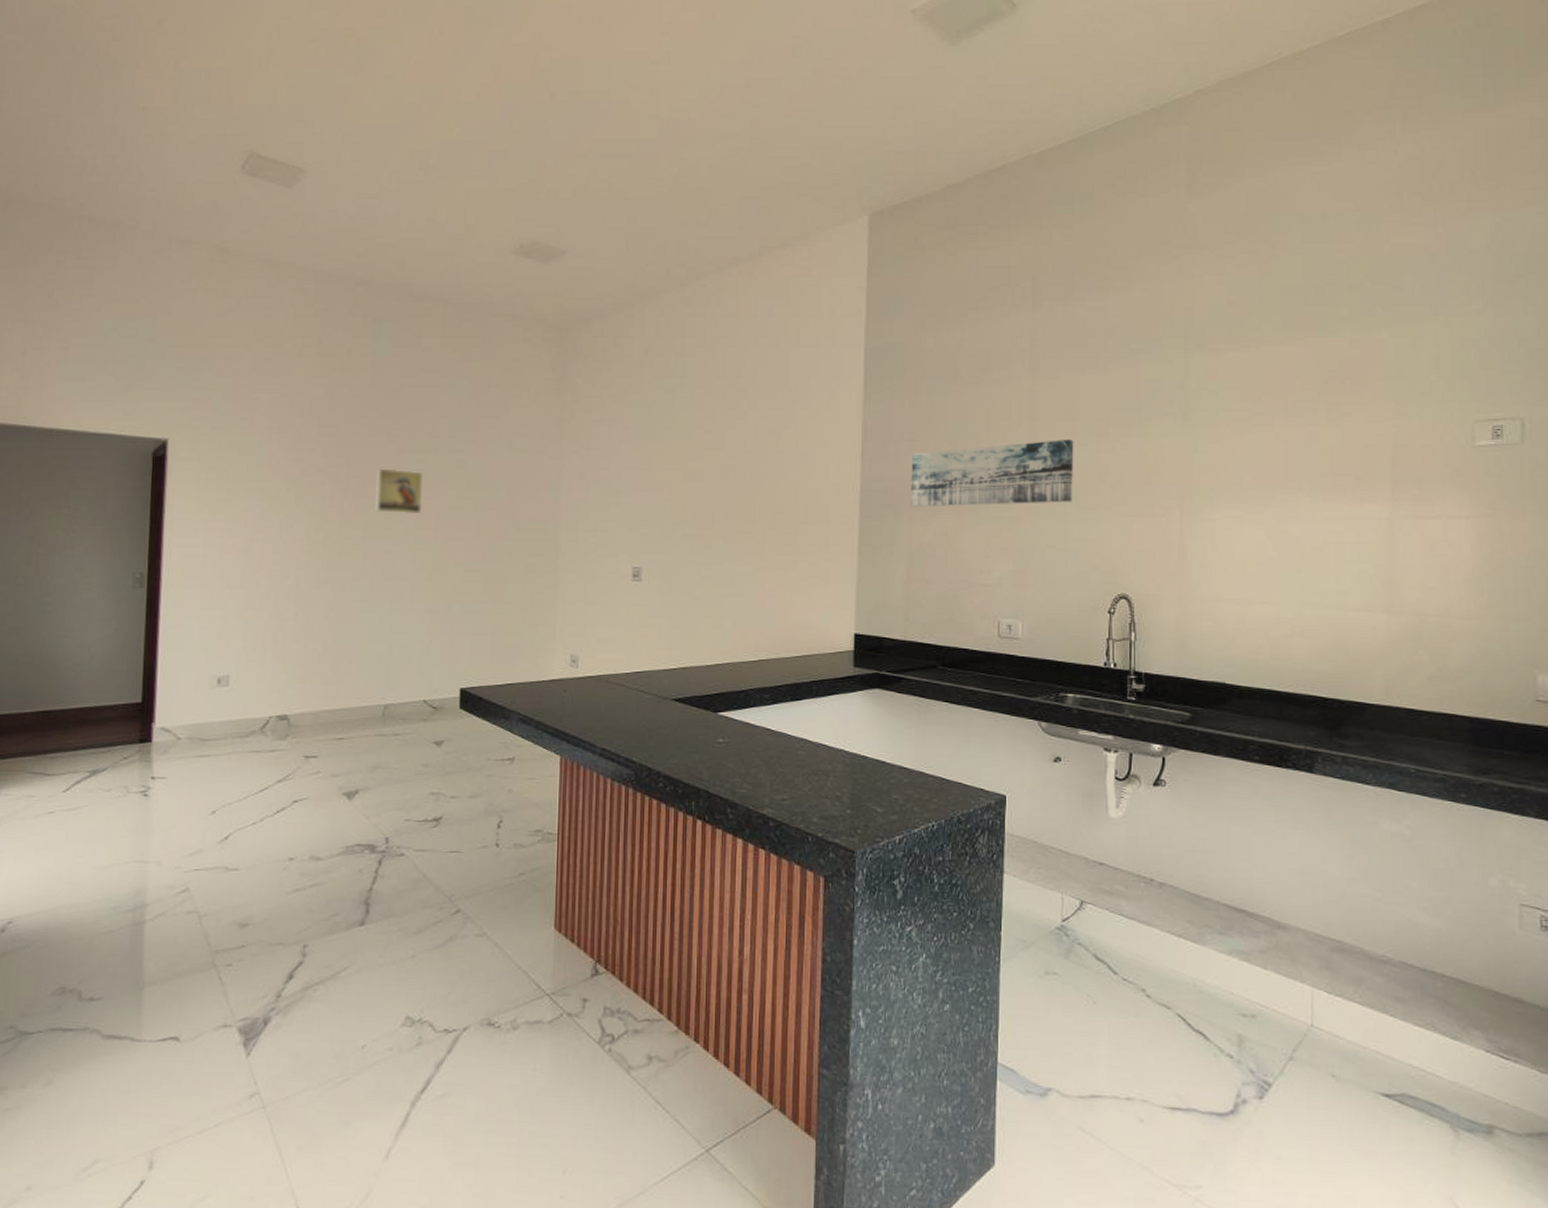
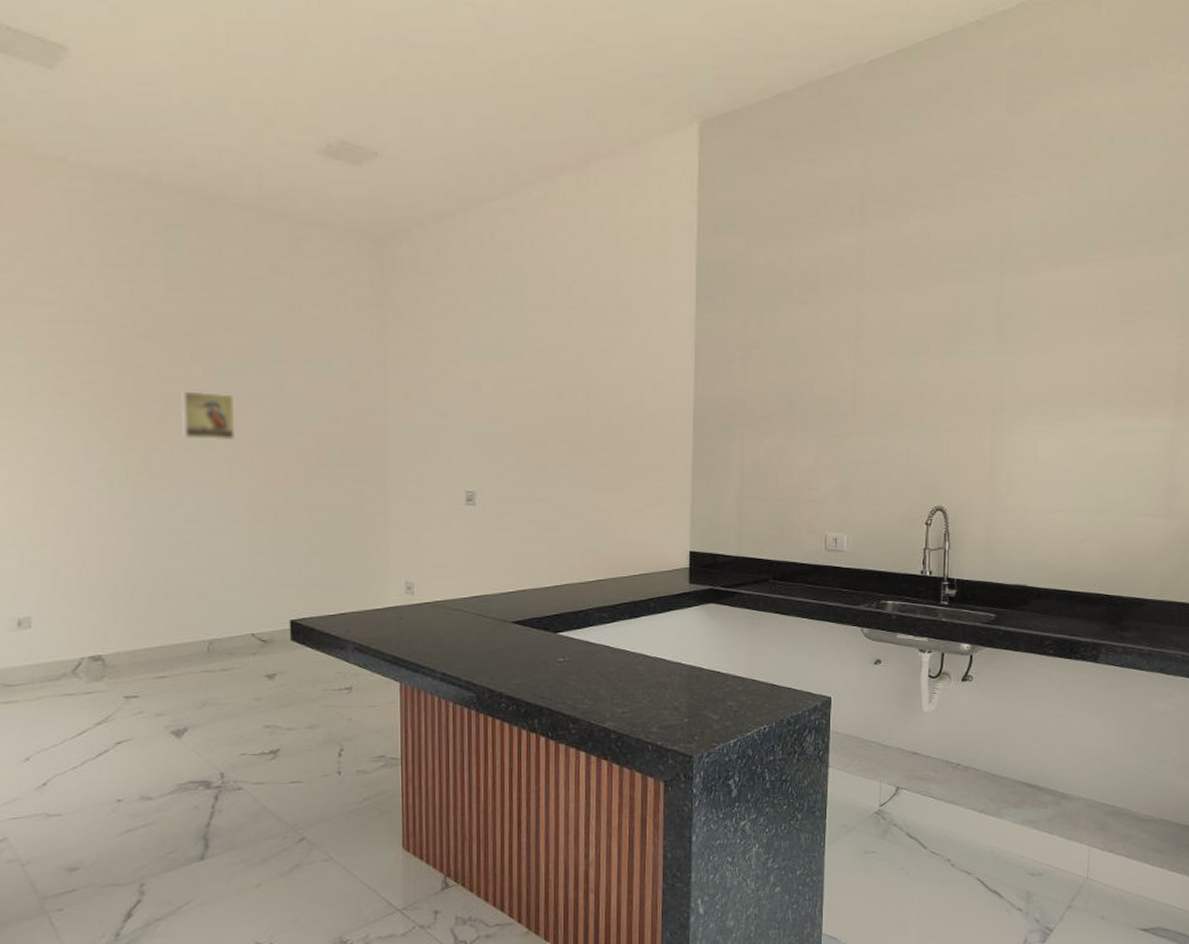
wall art: present [911,440,1074,507] -> none [743,358,897,426]

